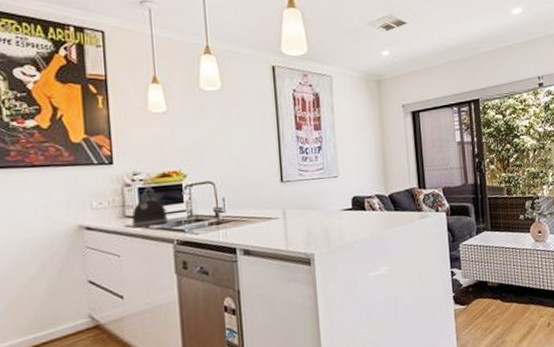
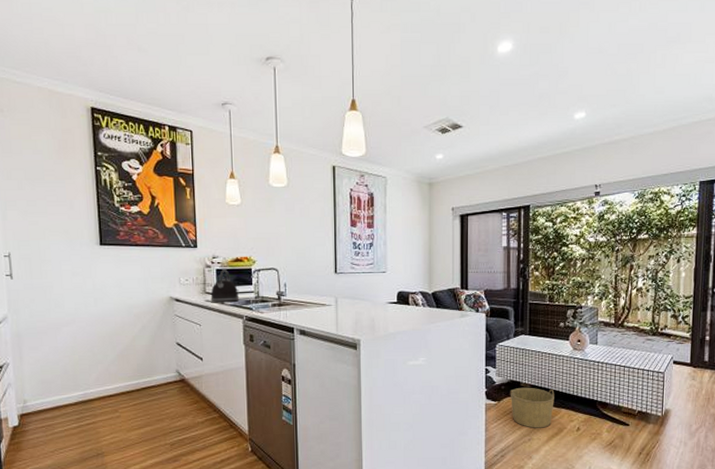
basket: none [478,285,523,330] -> present [510,387,555,428]

